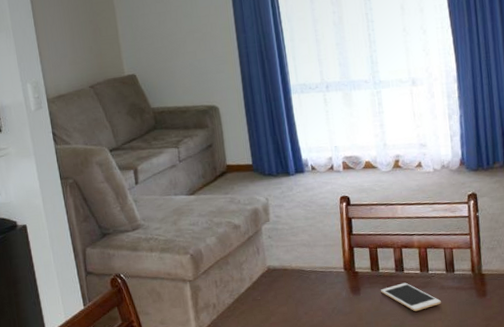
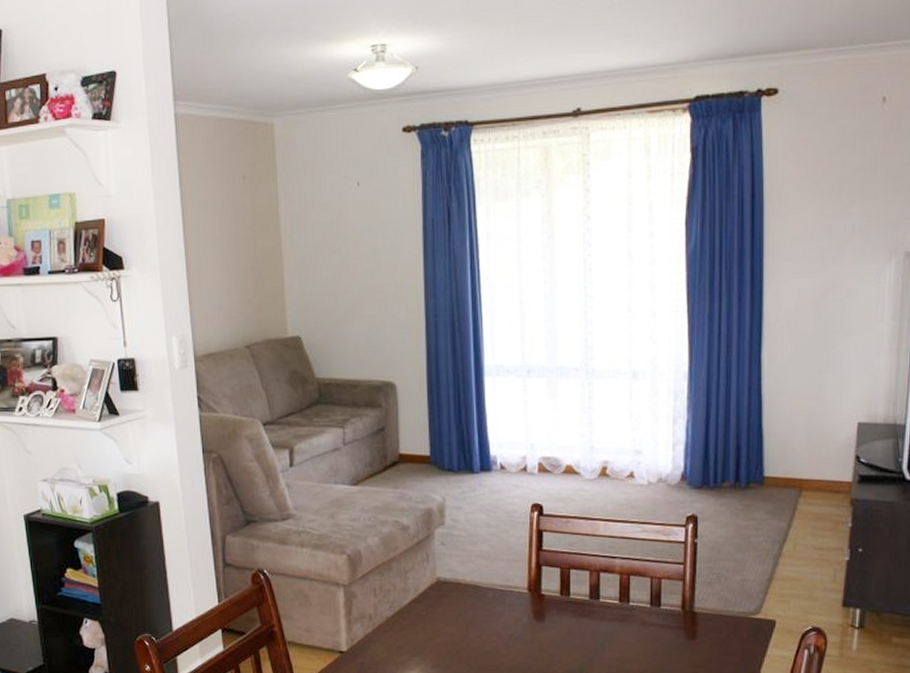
cell phone: present [381,282,441,312] -> none [570,613,641,649]

